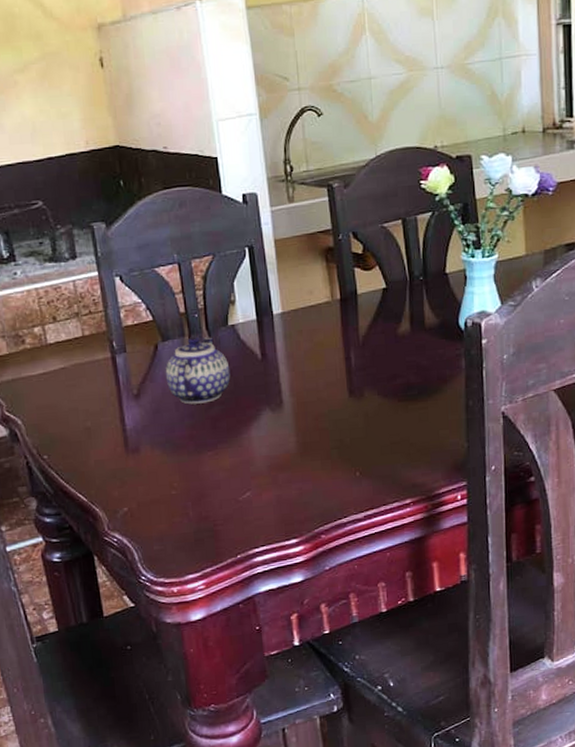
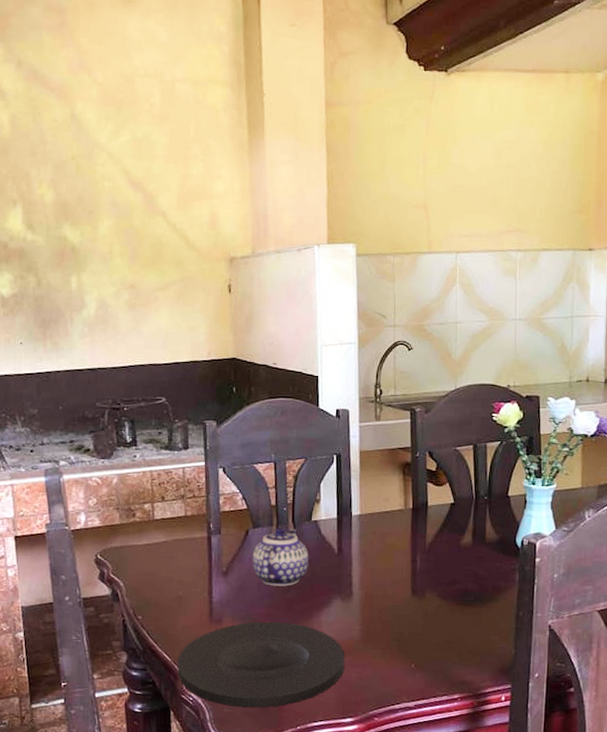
plate: none [95,443,283,543] -> present [177,621,345,708]

